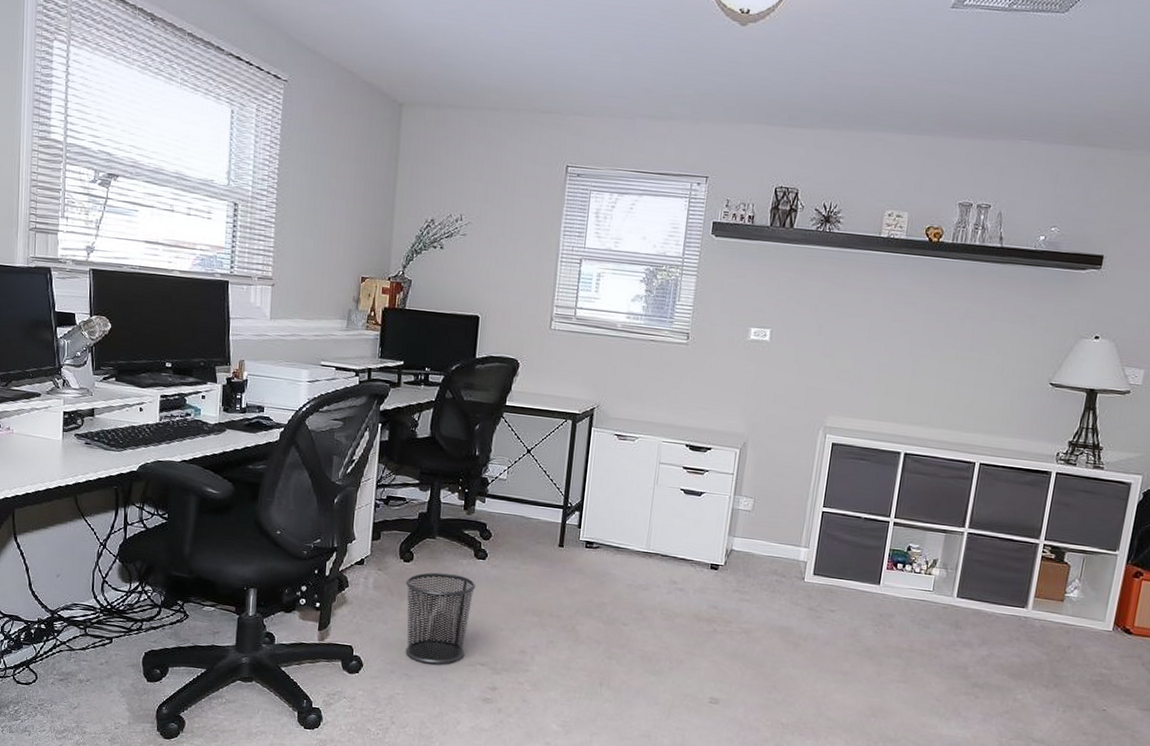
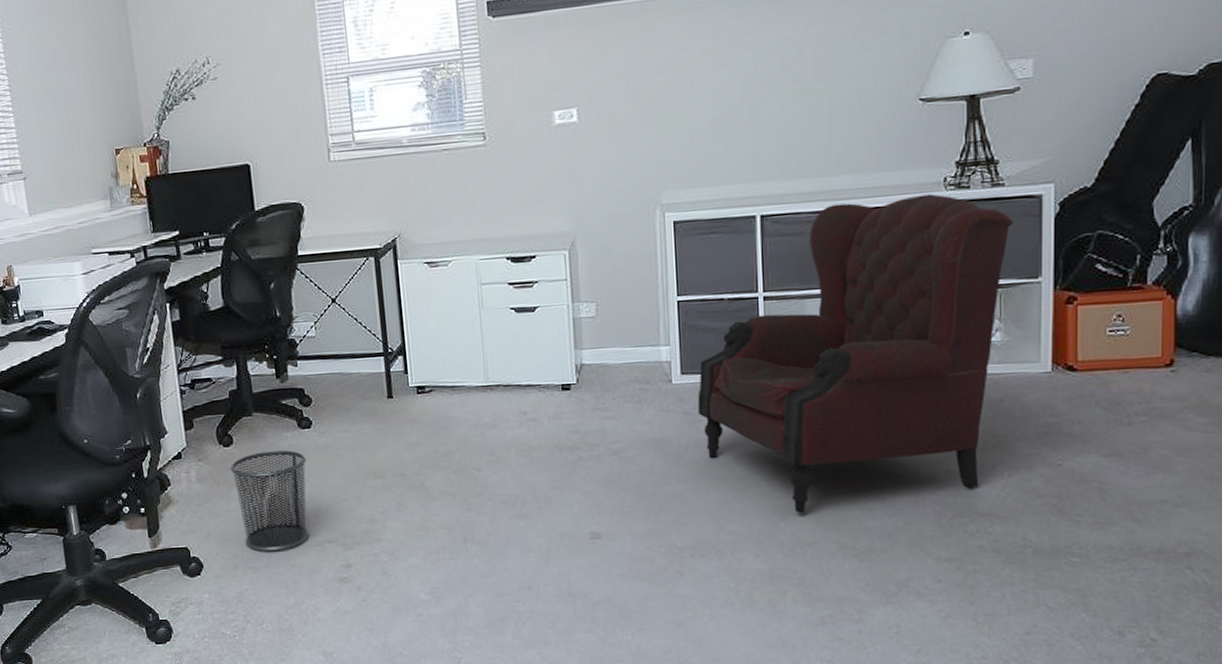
armchair: none [821,456,1105,717] -> present [697,194,1013,513]

